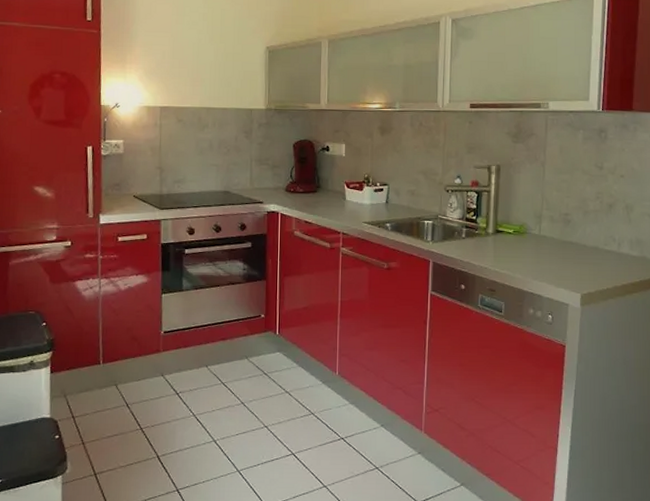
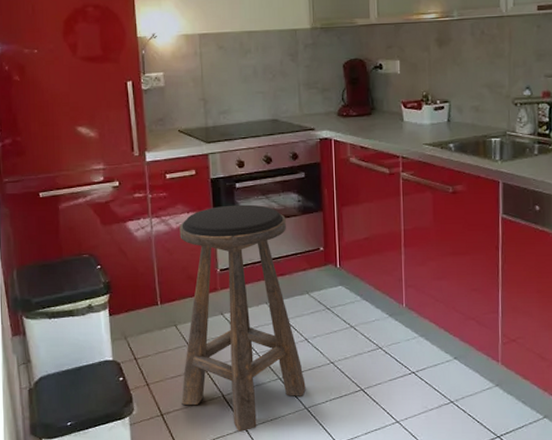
stool: none [116,270,239,493] -> present [179,204,306,432]

